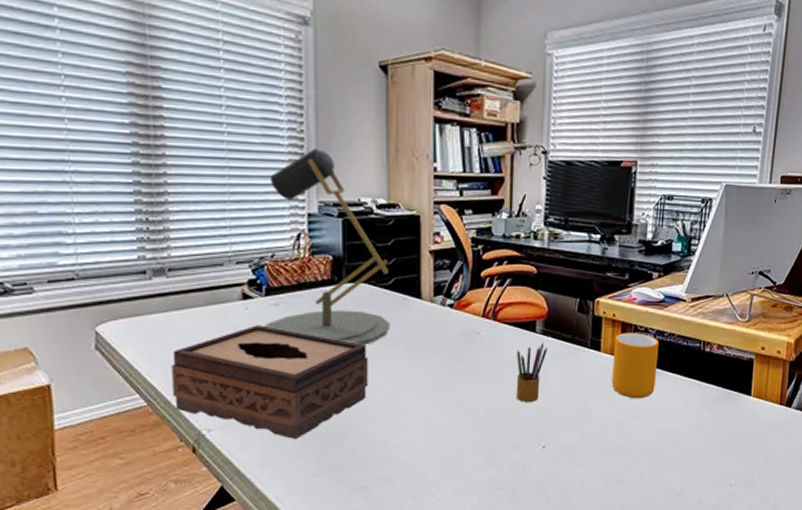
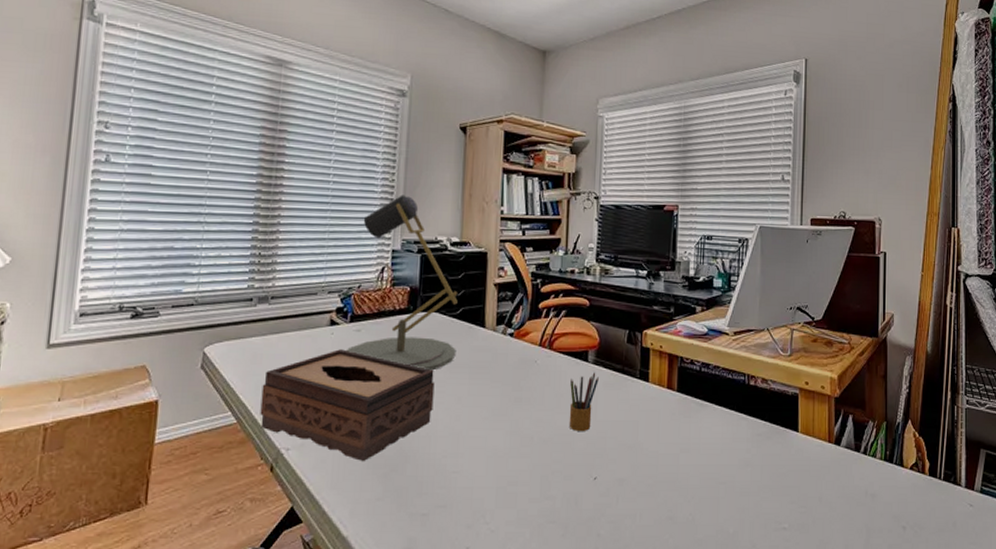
mug: present [611,333,660,399] -> none [660,364,705,432]

